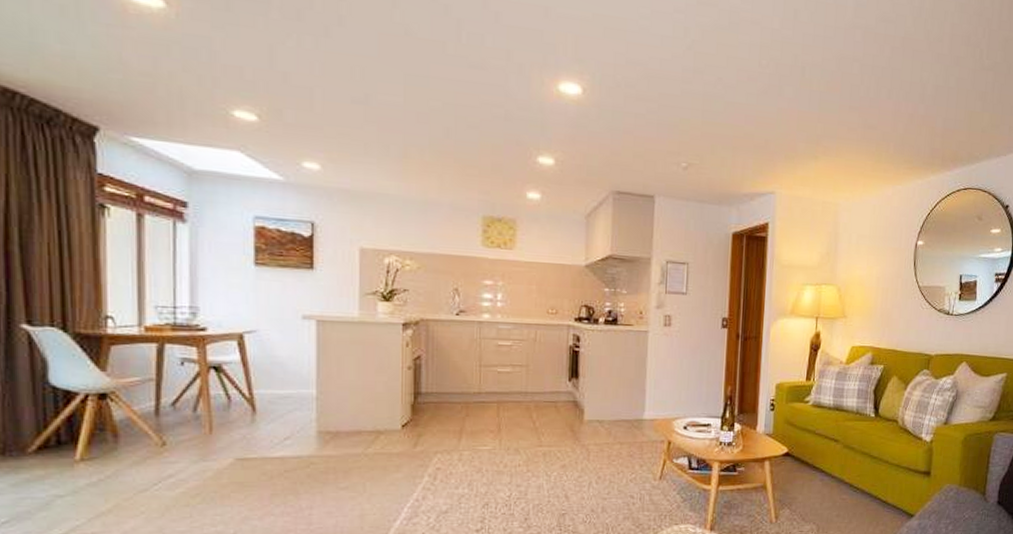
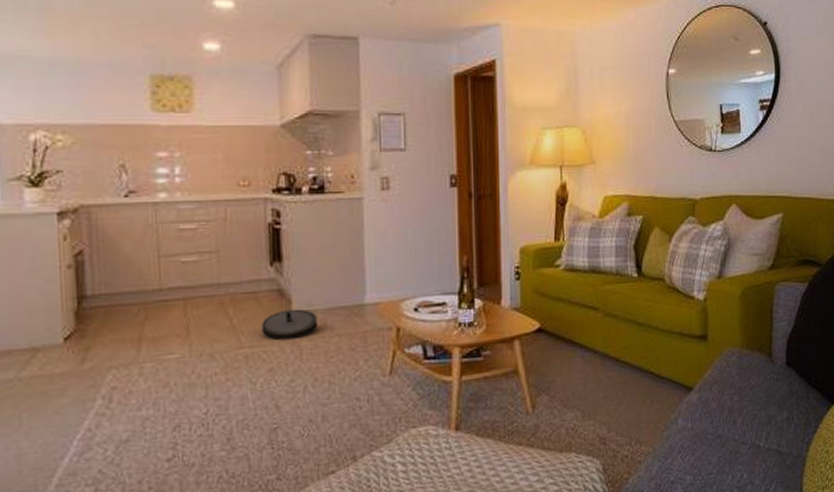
robot vacuum: none [558,418,604,442] -> present [261,308,318,340]

